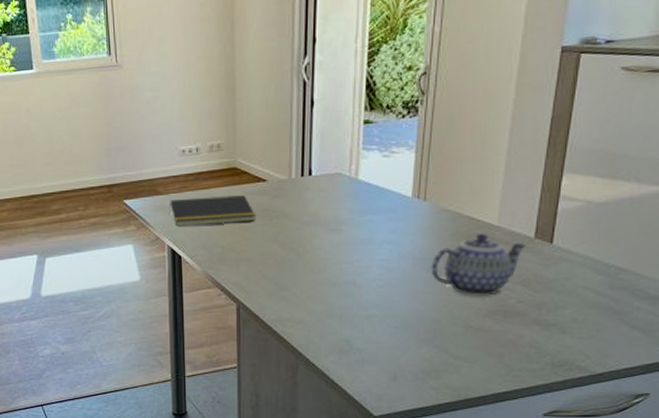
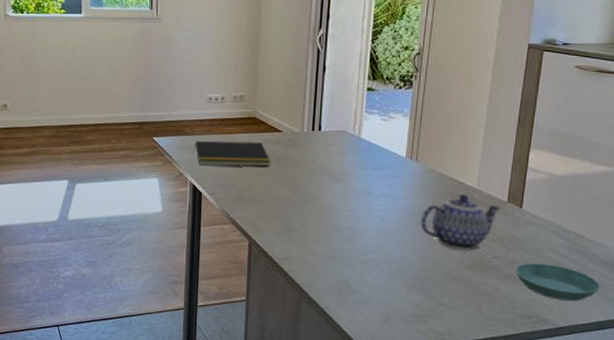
saucer: none [543,305,647,344] -> present [515,263,600,301]

